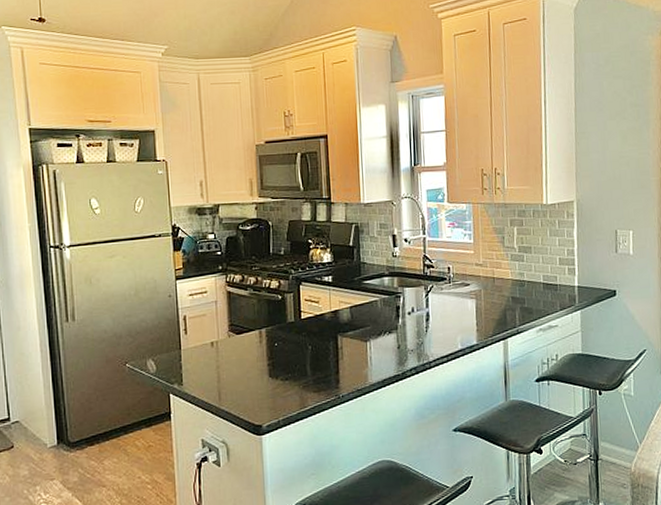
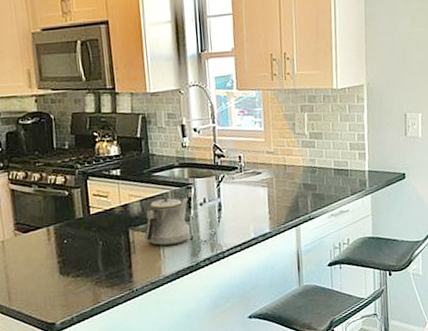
teapot: none [353,304,397,354] -> present [145,196,190,246]

